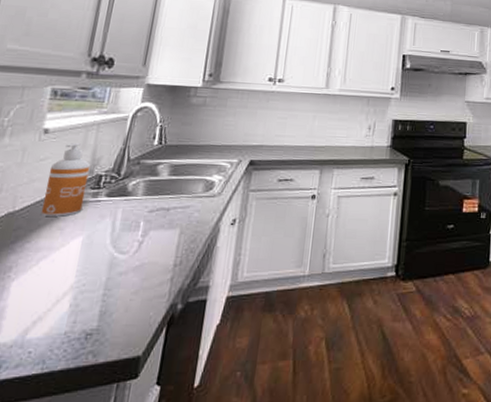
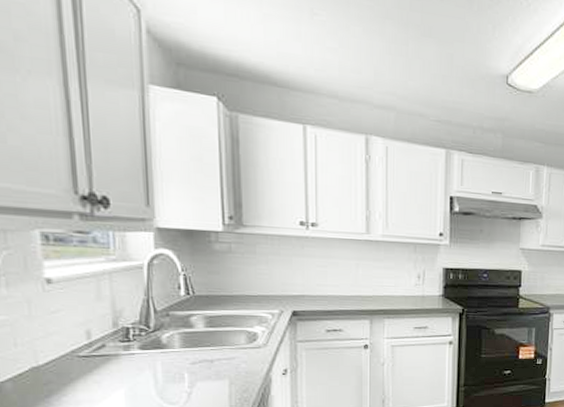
soap dispenser: present [42,143,91,217] -> none [66,294,116,370]

